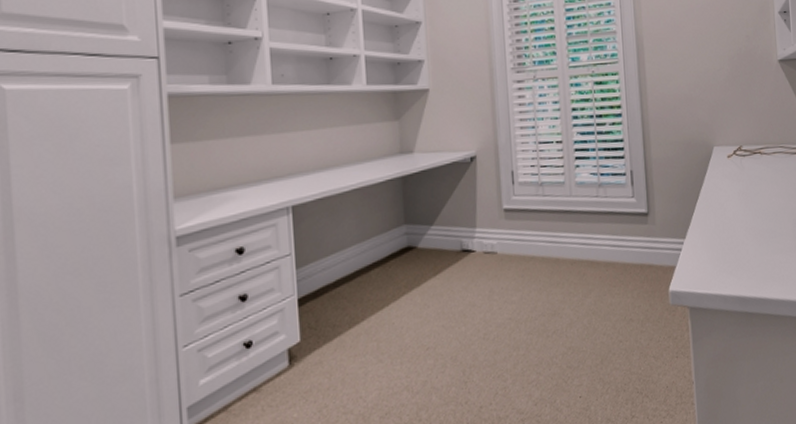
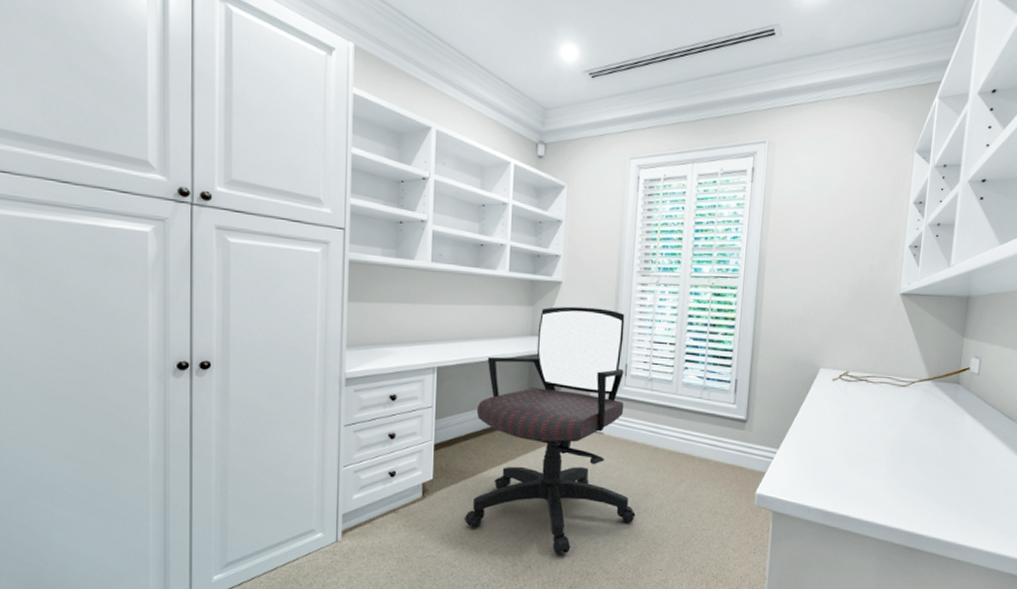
office chair: none [345,113,544,404] -> present [465,306,636,555]

